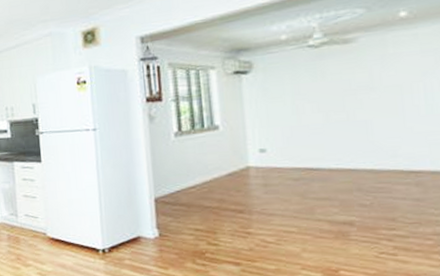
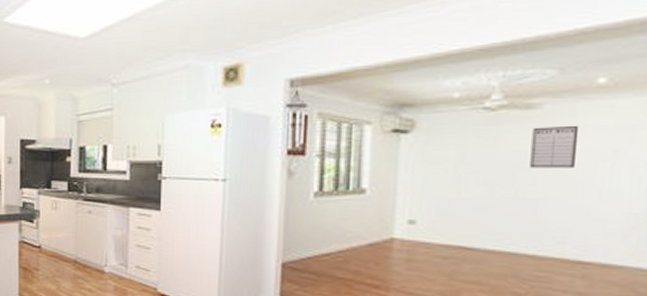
writing board: none [352,53,393,94] -> present [530,125,580,168]

